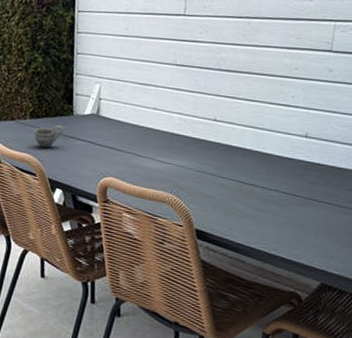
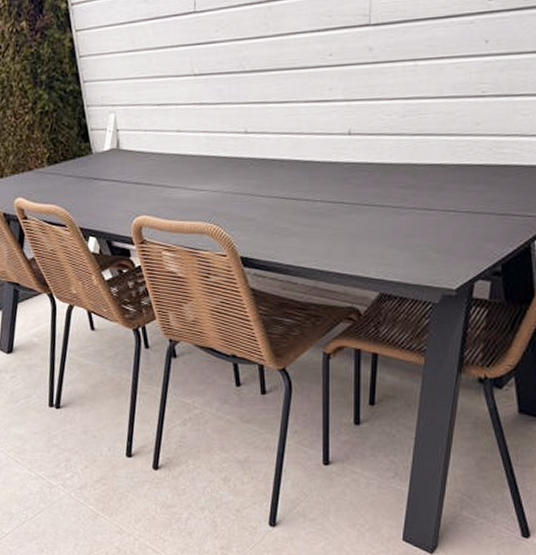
cup: present [34,124,64,149] -> none [54,166,85,196]

